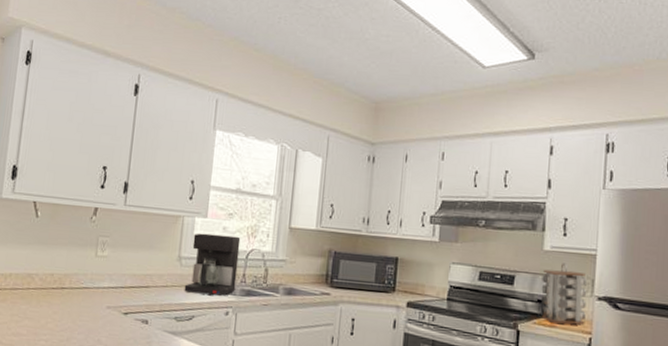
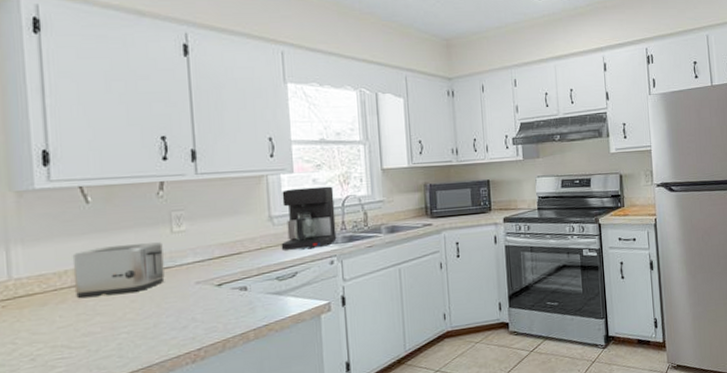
toaster: none [13,258,87,305] -> present [72,242,165,298]
spice rack: present [541,263,587,326] -> none [612,161,650,213]

